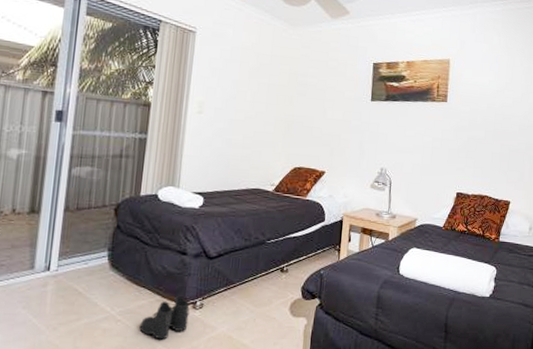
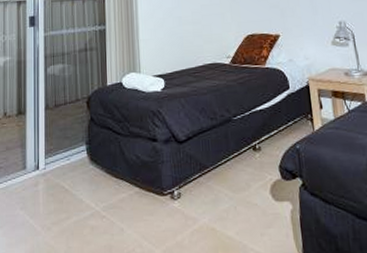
boots: present [139,296,190,340] -> none [123,186,169,236]

